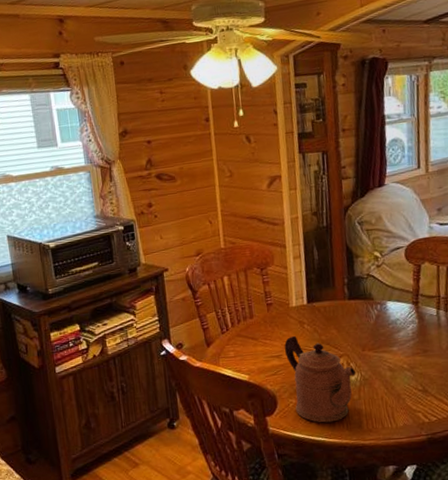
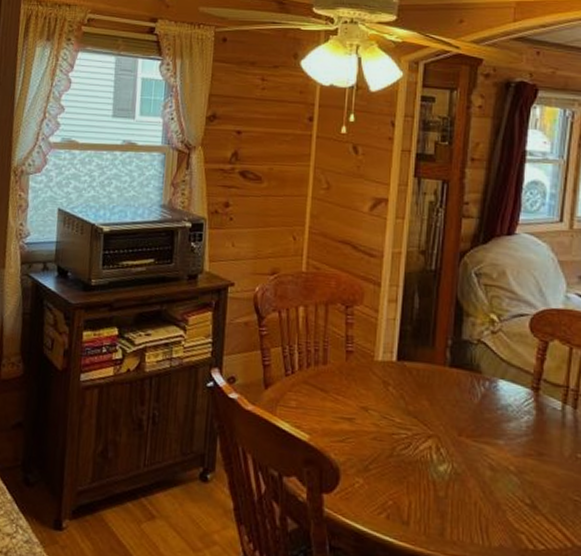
coffeepot: present [284,335,356,423] -> none [360,397,445,520]

